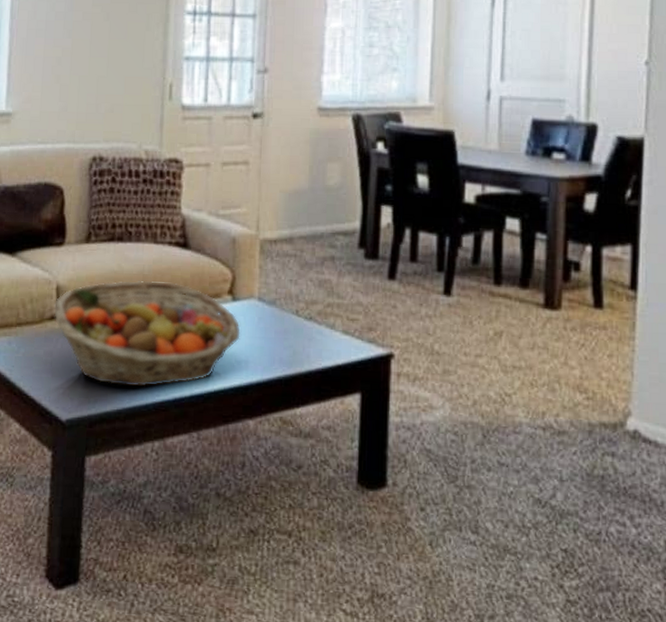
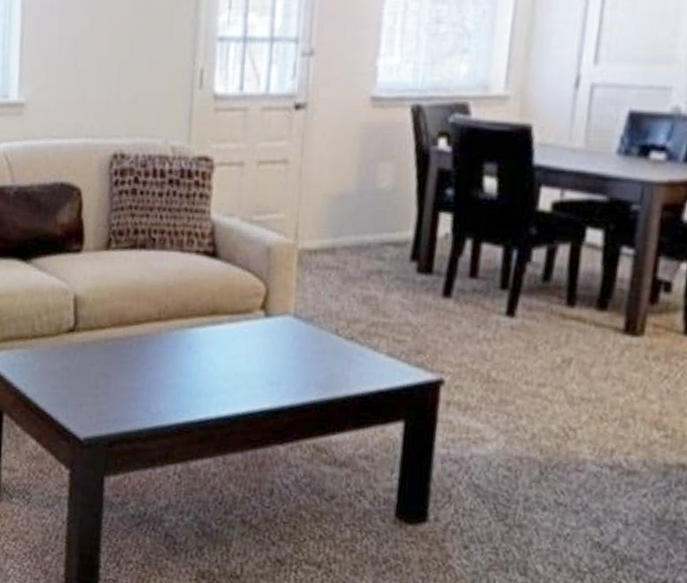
fruit basket: present [54,280,241,387] -> none [71,292,273,407]

